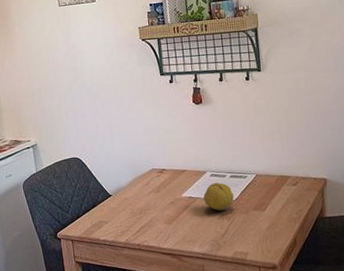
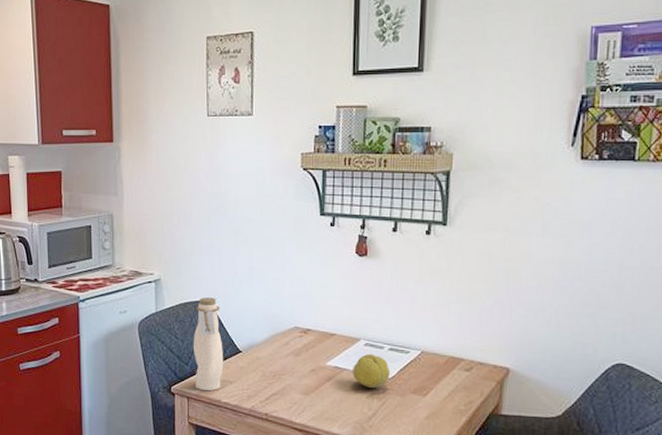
water bottle: none [69,154,99,233] -> present [193,297,224,391]

